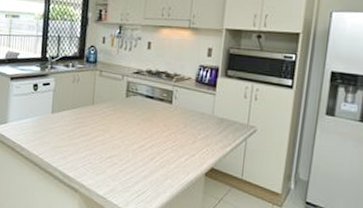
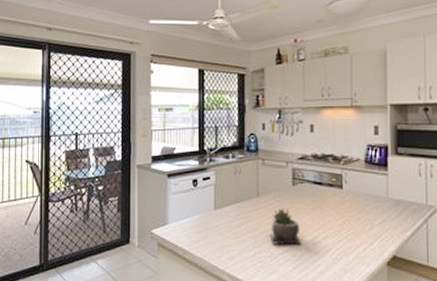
succulent plant: none [100,117,130,151] -> present [269,208,302,245]

